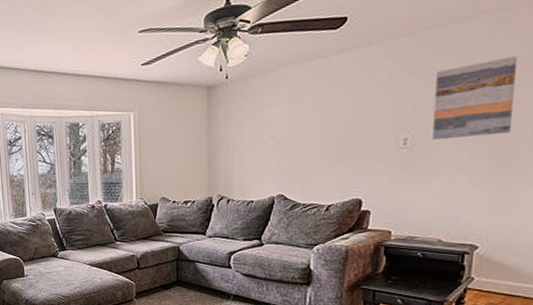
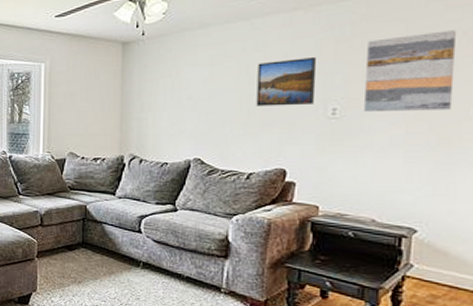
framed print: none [334,89,389,141] -> present [256,56,316,106]

